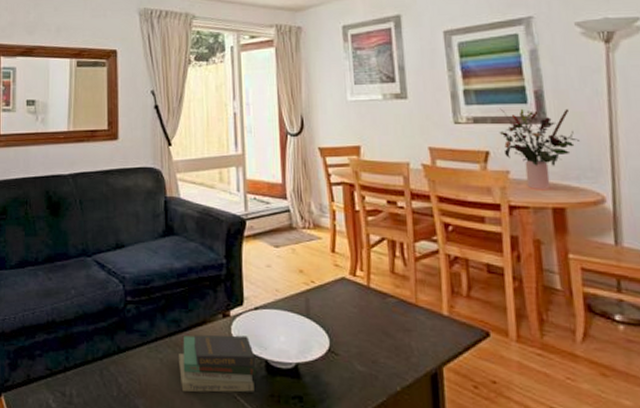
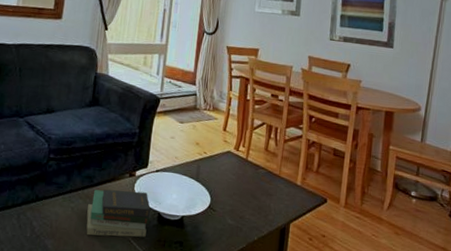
bouquet: present [499,108,581,191] -> none [359,32,413,98]

